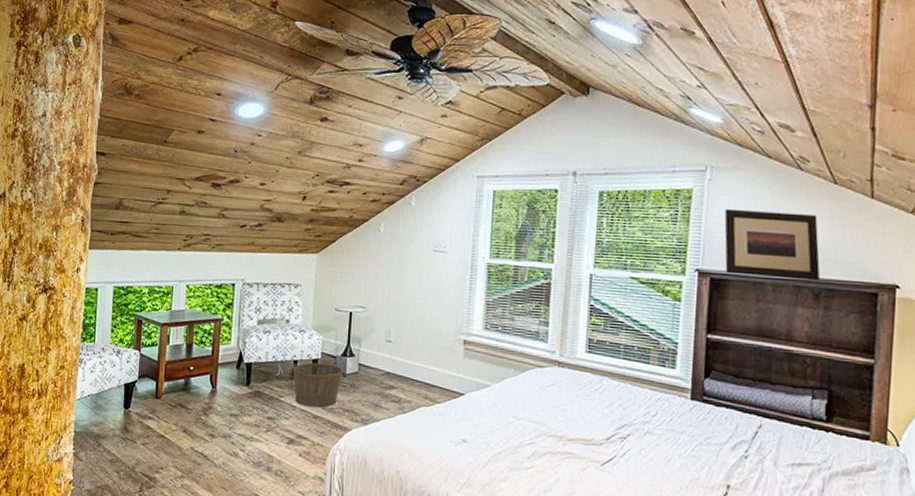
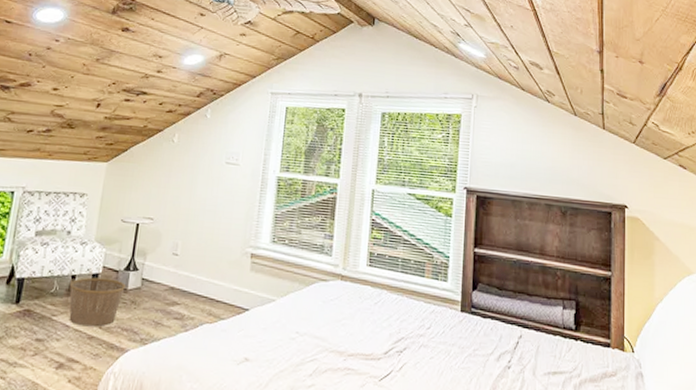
picture frame: present [724,208,821,281] -> none [488,133,566,200]

